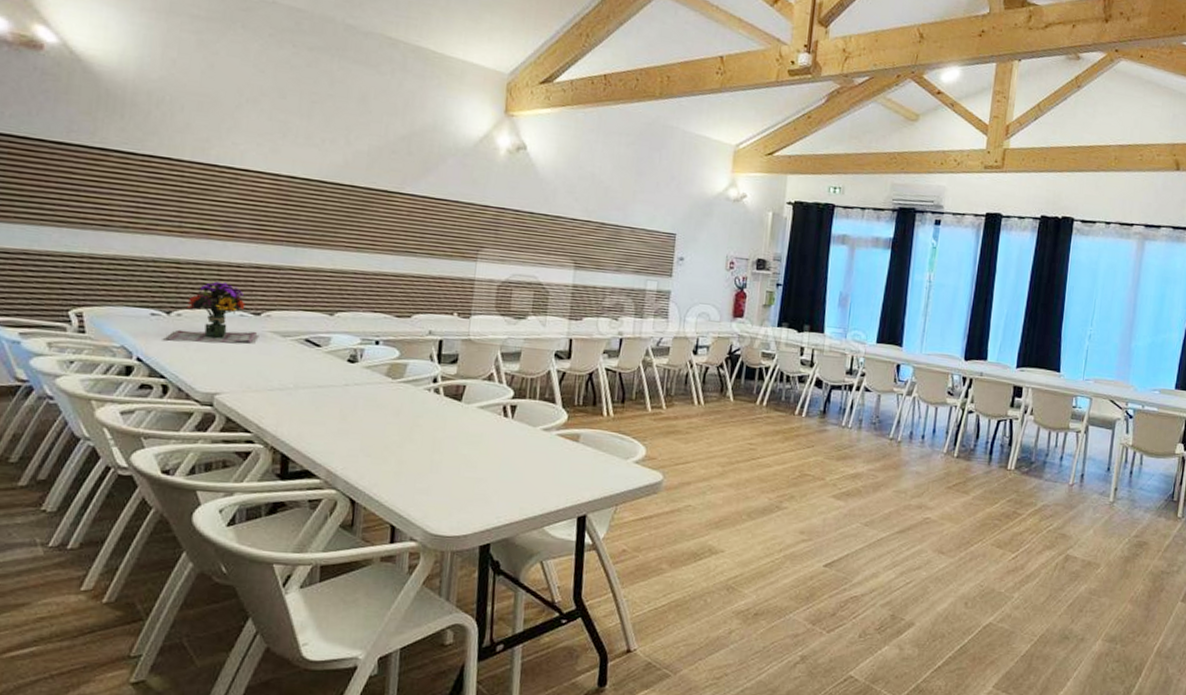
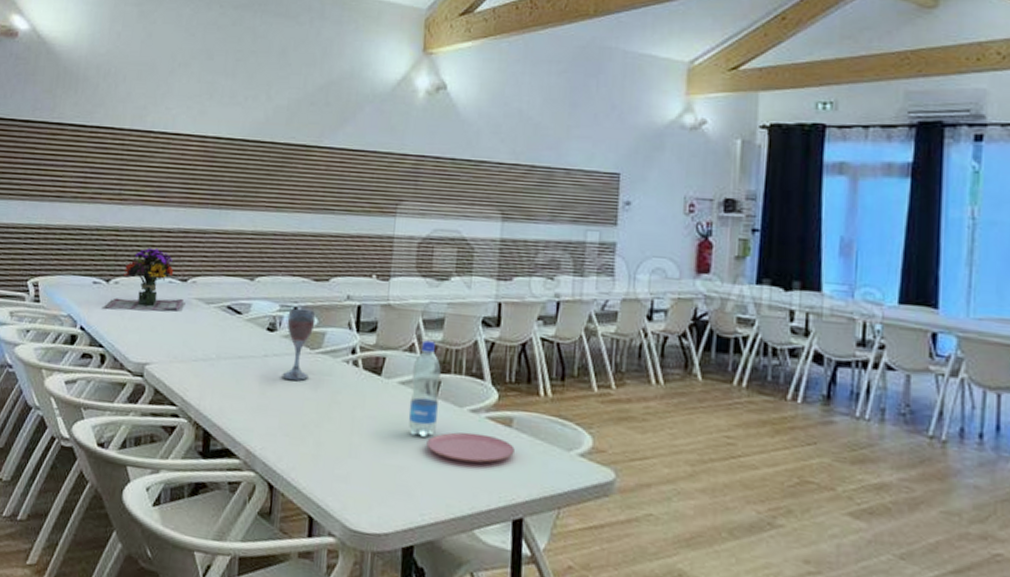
cup: none [363,341,398,407] -> present [282,308,316,381]
bottle: none [486,371,517,454] -> present [408,340,441,438]
plate: none [503,447,581,473] -> present [426,432,515,463]

